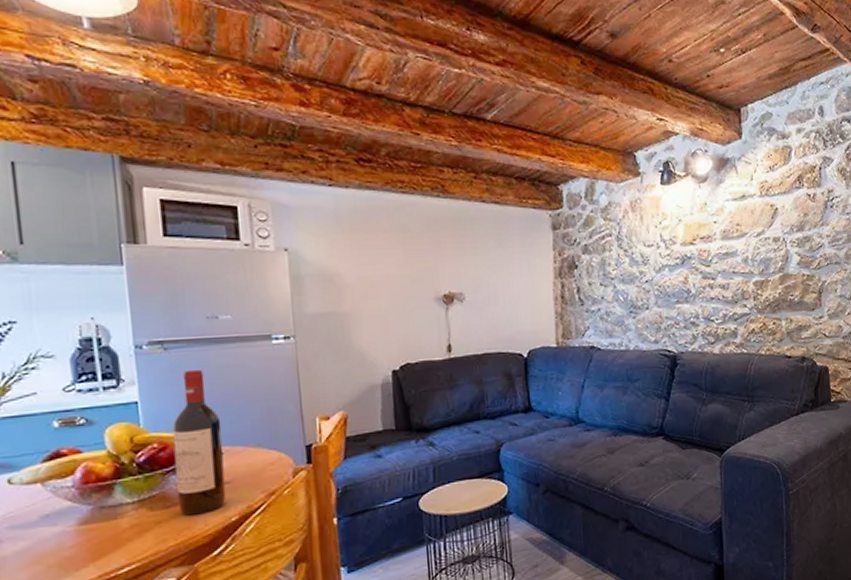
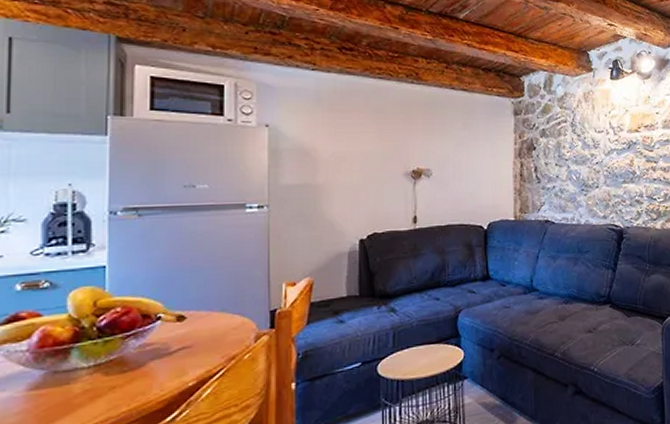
wine bottle: present [172,369,227,516] -> none [136,235,188,381]

